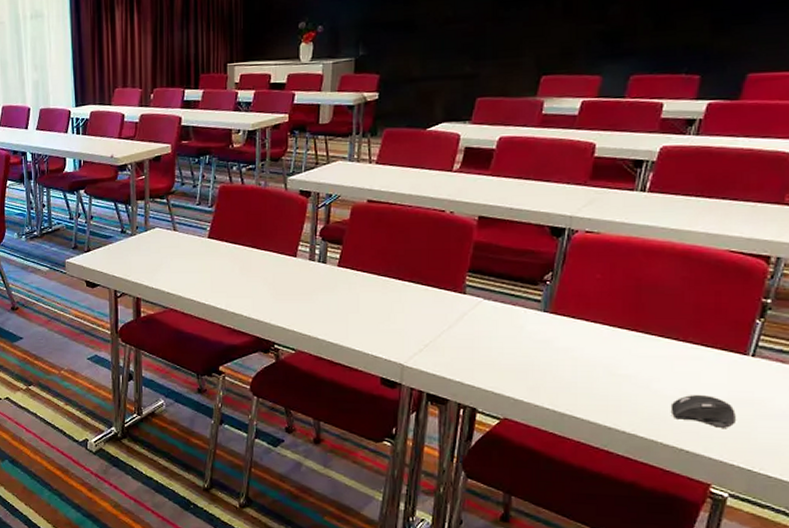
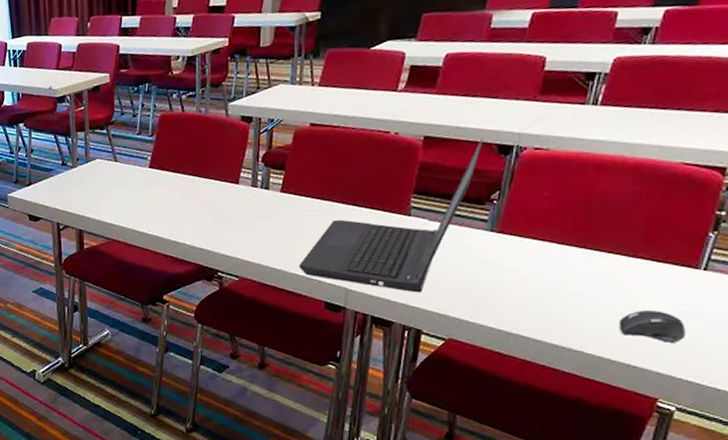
laptop computer: none [355,220,536,371] -> present [299,138,483,293]

